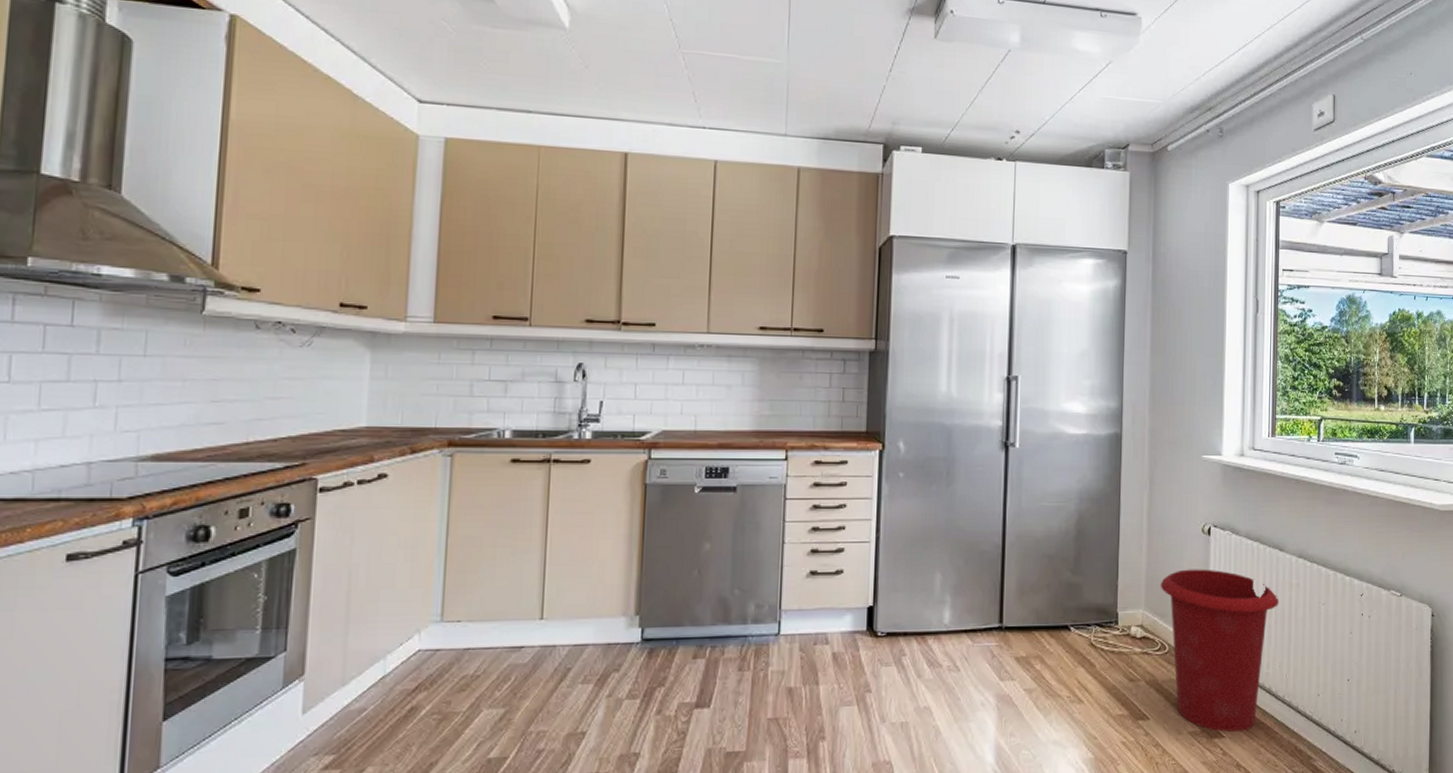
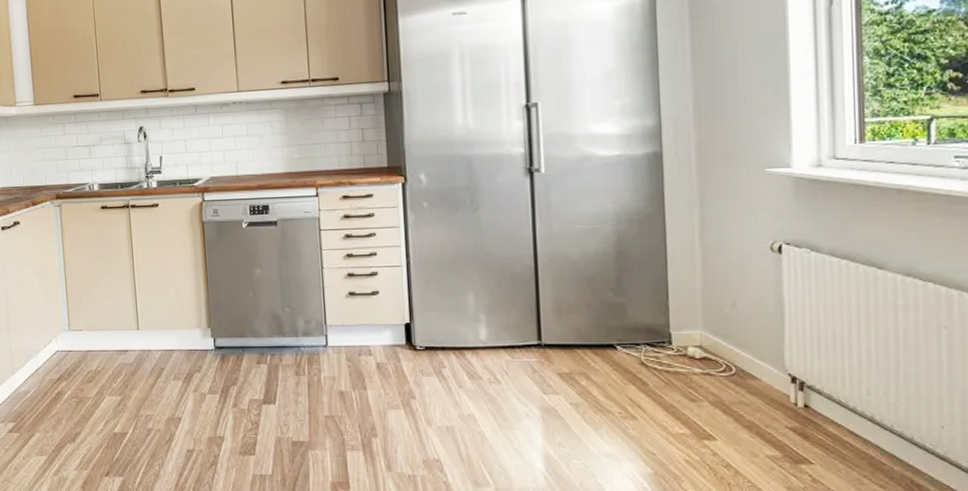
waste bin: present [1160,569,1279,732] -> none [720,289,879,459]

